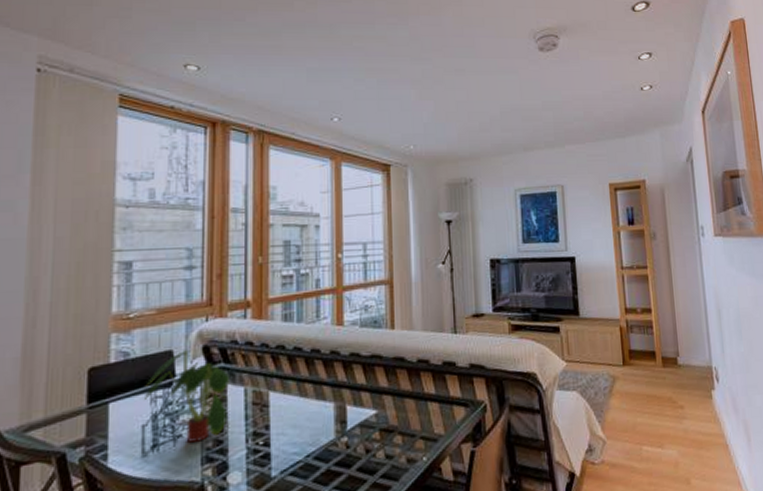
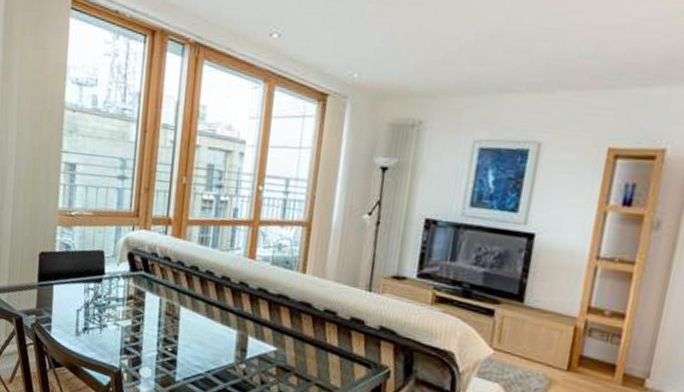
plant: present [143,350,229,443] -> none [79,253,148,335]

